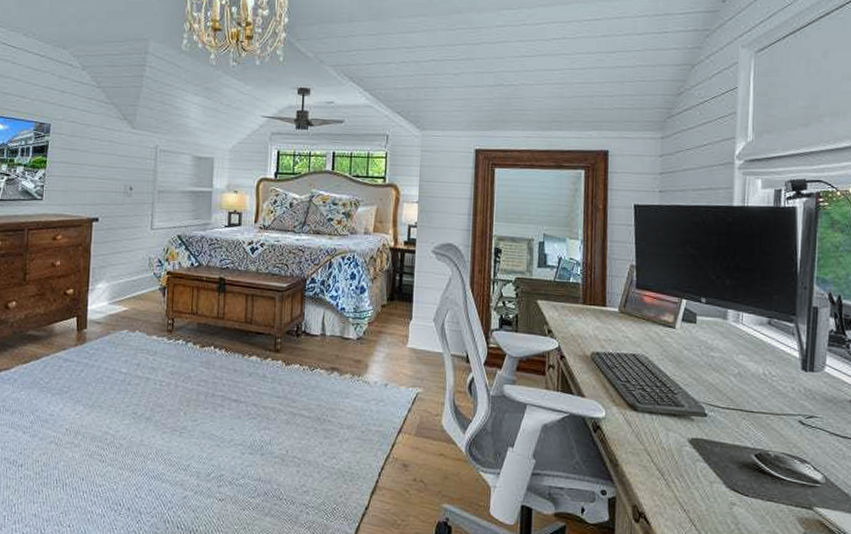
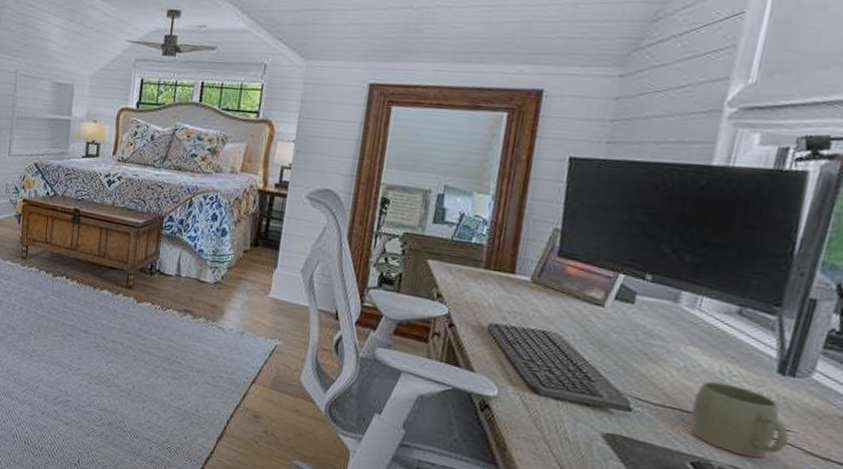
mug: none [748,382,817,444] -> present [690,381,789,458]

